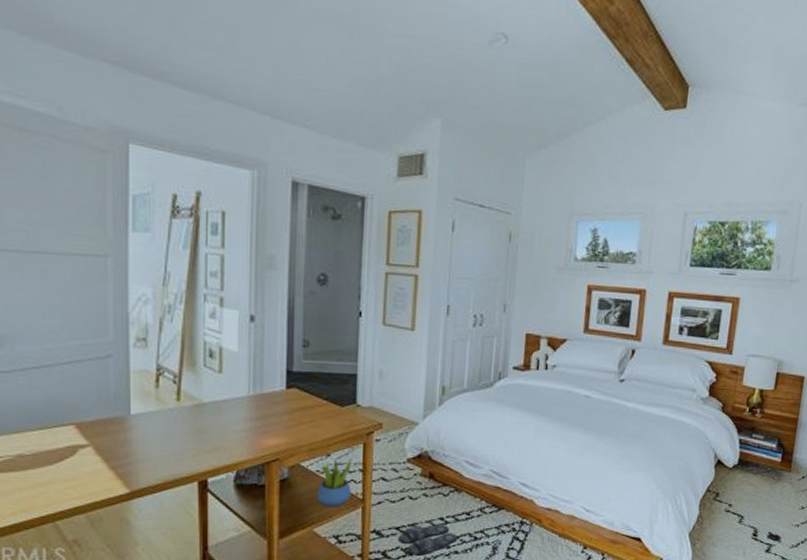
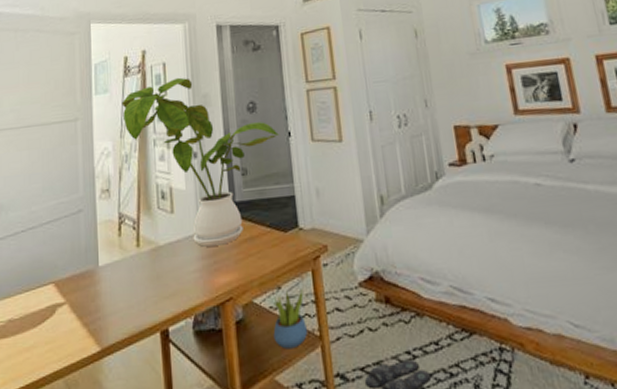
house plant: none [166,231,349,410] -> present [121,77,279,247]

